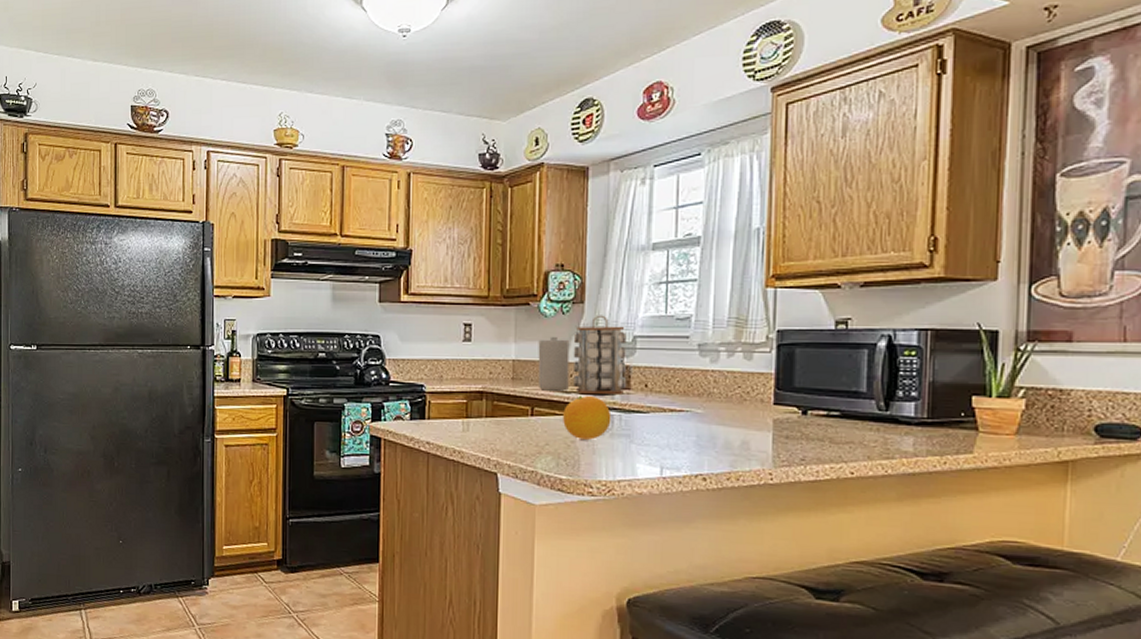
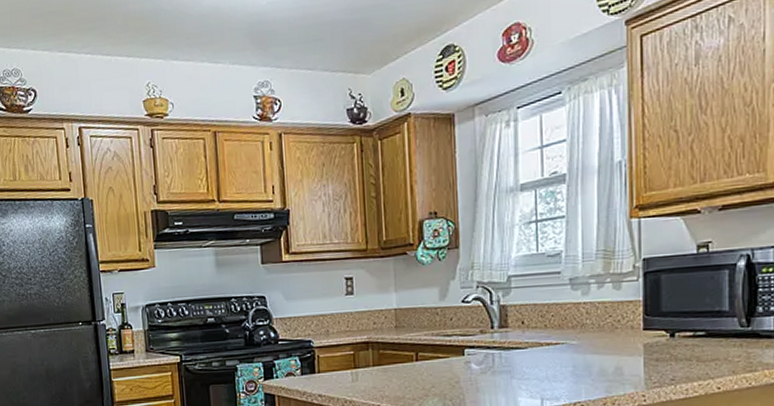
paper towel holder: present [538,336,570,391] -> none [418,282,450,336]
fruit: present [563,395,612,441] -> none [446,336,492,380]
spice rack: present [573,315,627,396] -> none [450,258,503,337]

